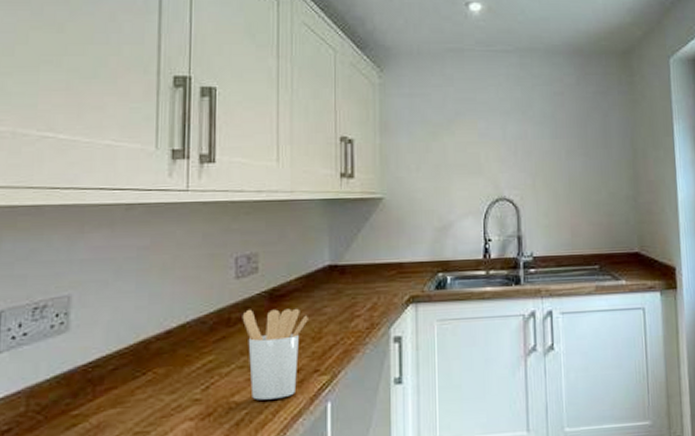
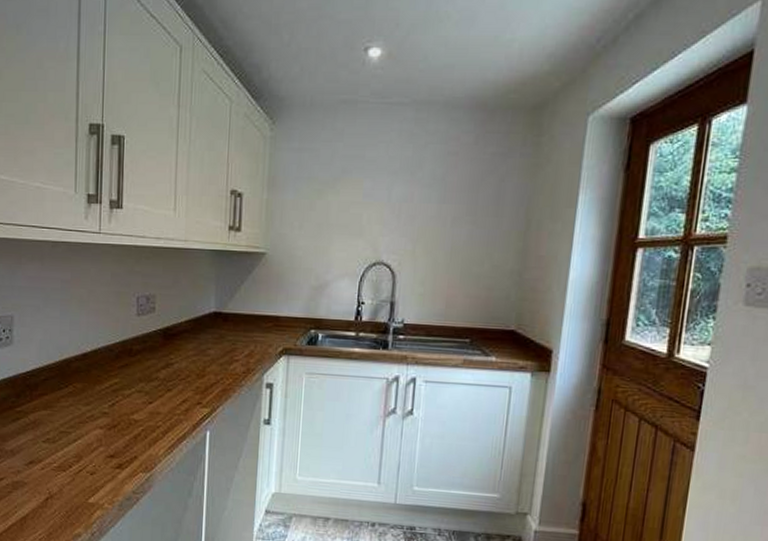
utensil holder: present [242,308,308,400] -> none [141,343,195,422]

